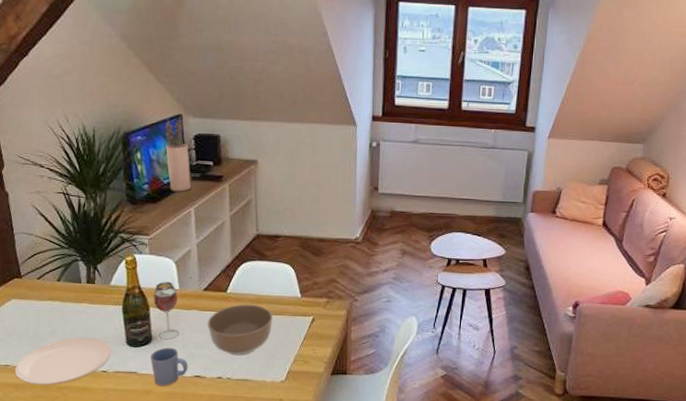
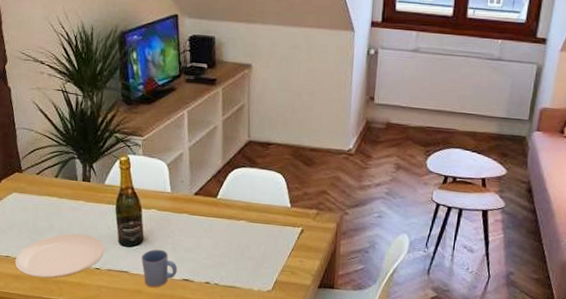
wineglass: present [153,281,179,340] -> none [145,183,170,242]
vase: present [165,115,192,192] -> none [161,15,186,94]
bowl: present [207,304,273,356] -> none [197,210,262,263]

